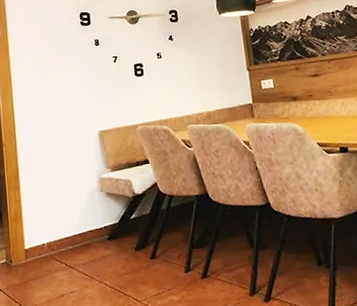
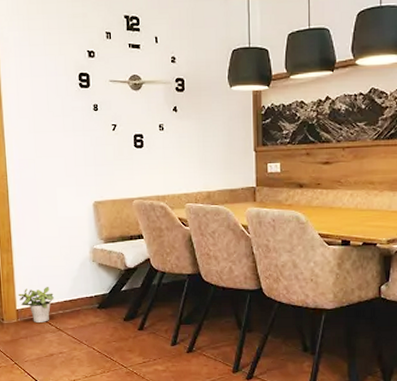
potted plant: none [26,222,63,262] -> present [18,287,54,322]

